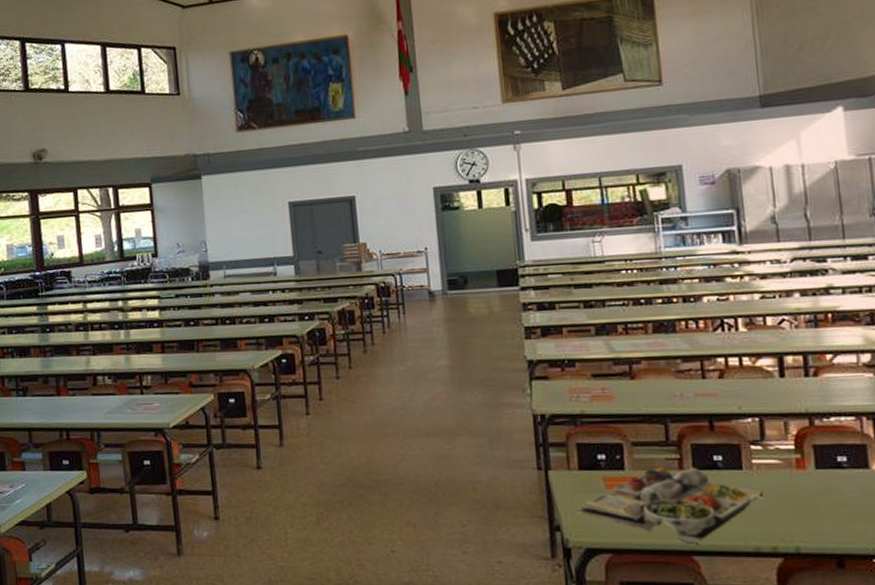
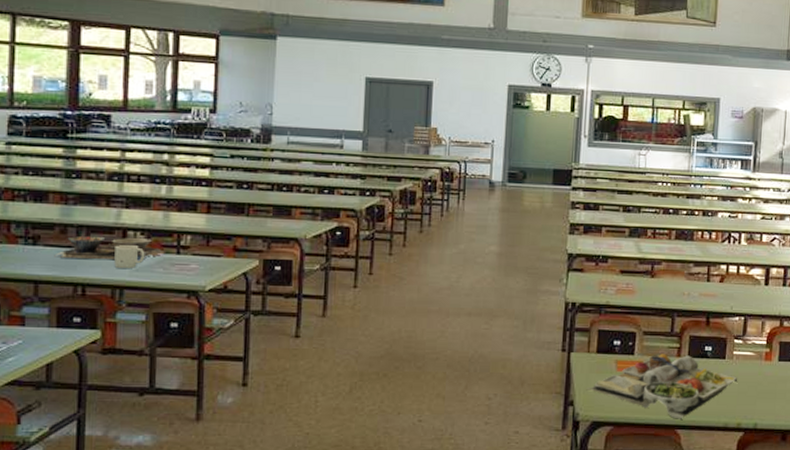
food tray: none [41,372,132,406] -> present [54,222,167,261]
mug: none [88,389,115,413] -> present [114,245,145,269]

